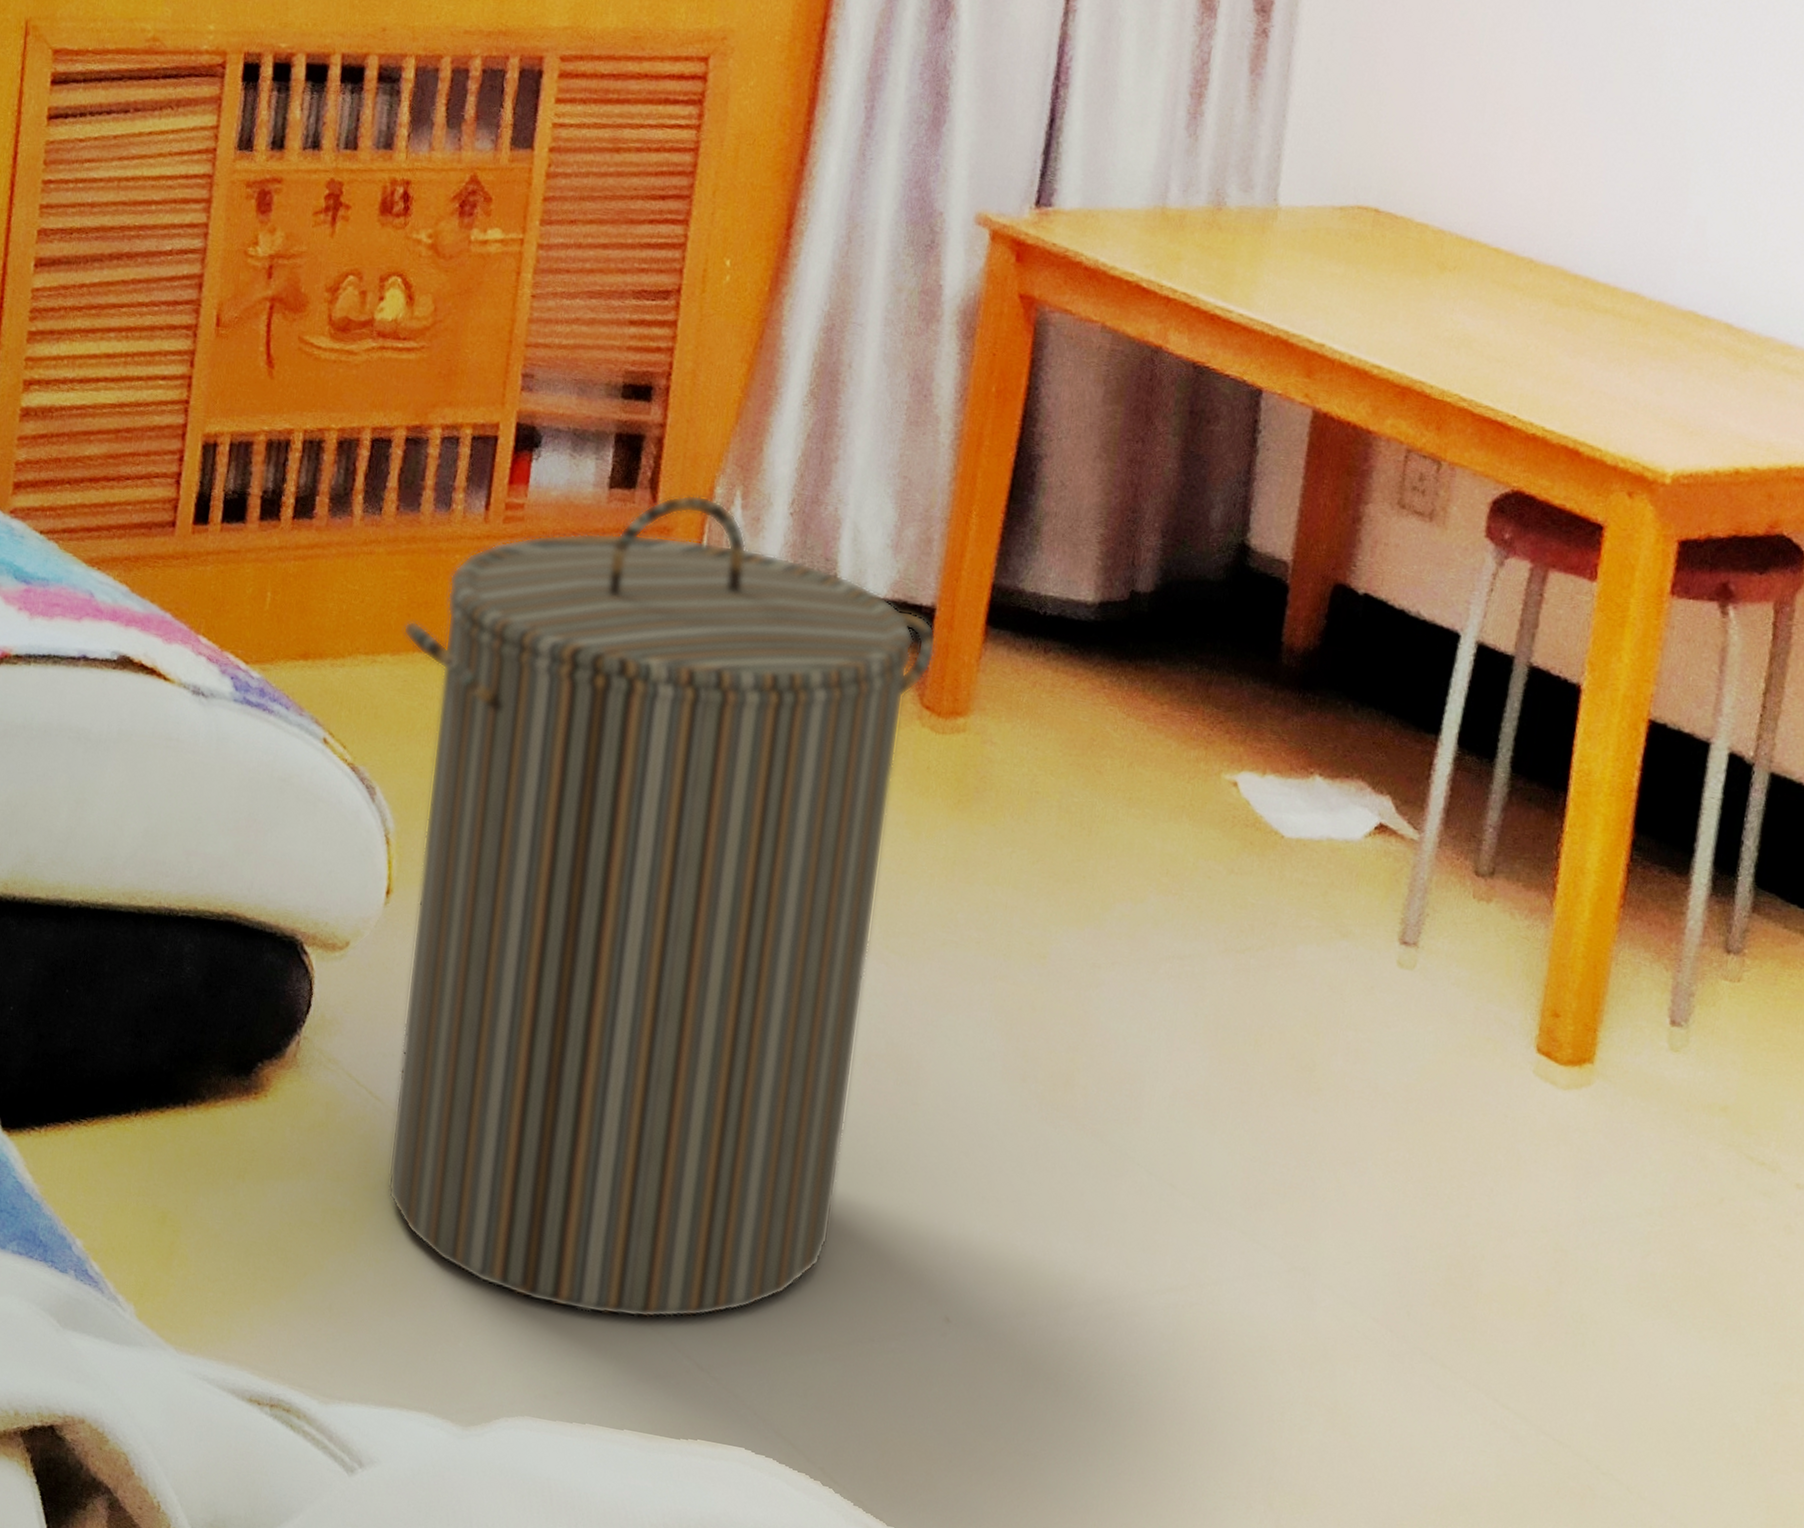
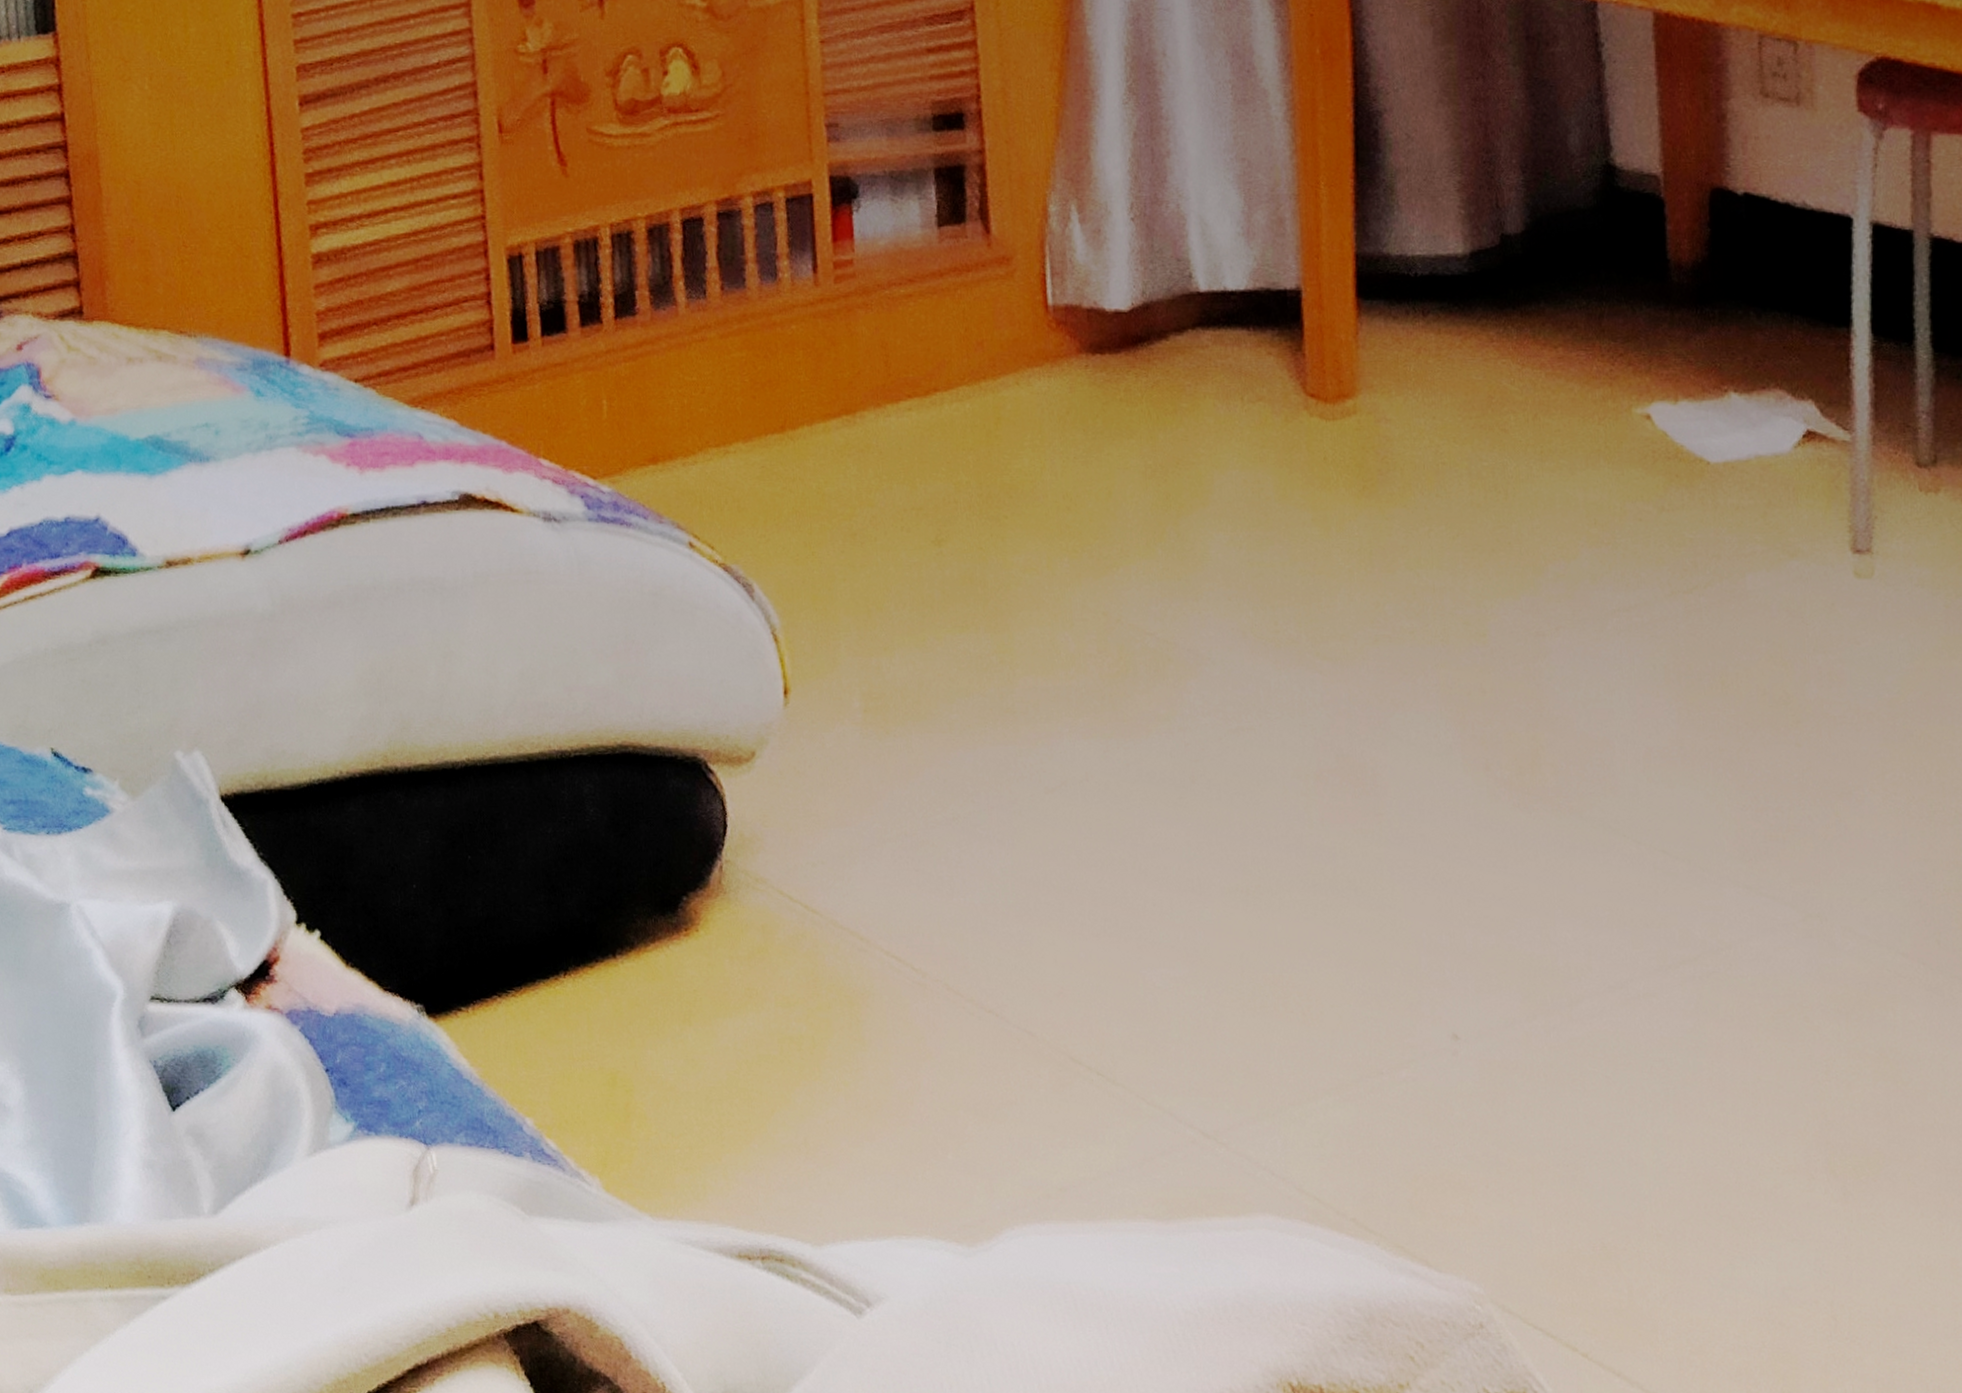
laundry hamper: present [387,494,937,1319] -> none [751,217,1315,1099]

